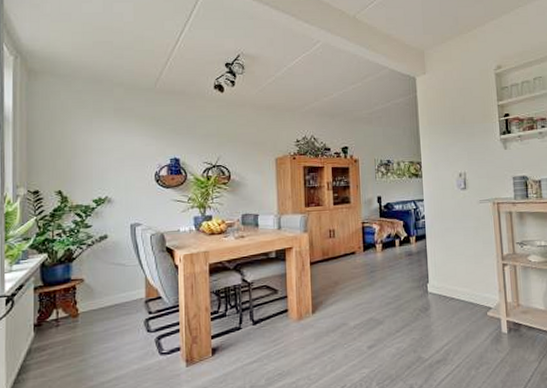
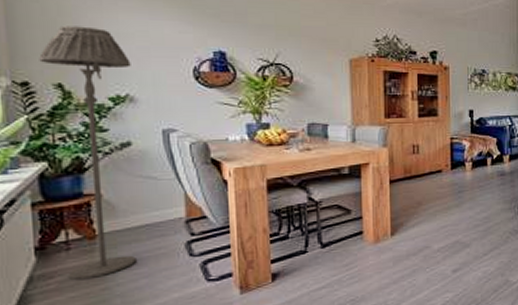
floor lamp: none [47,145,110,353] -> present [39,26,137,281]

